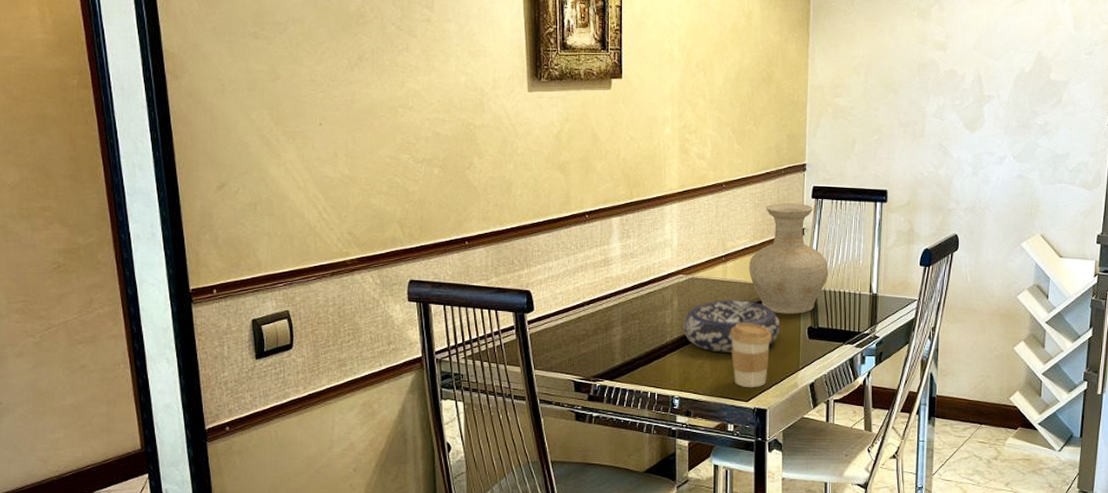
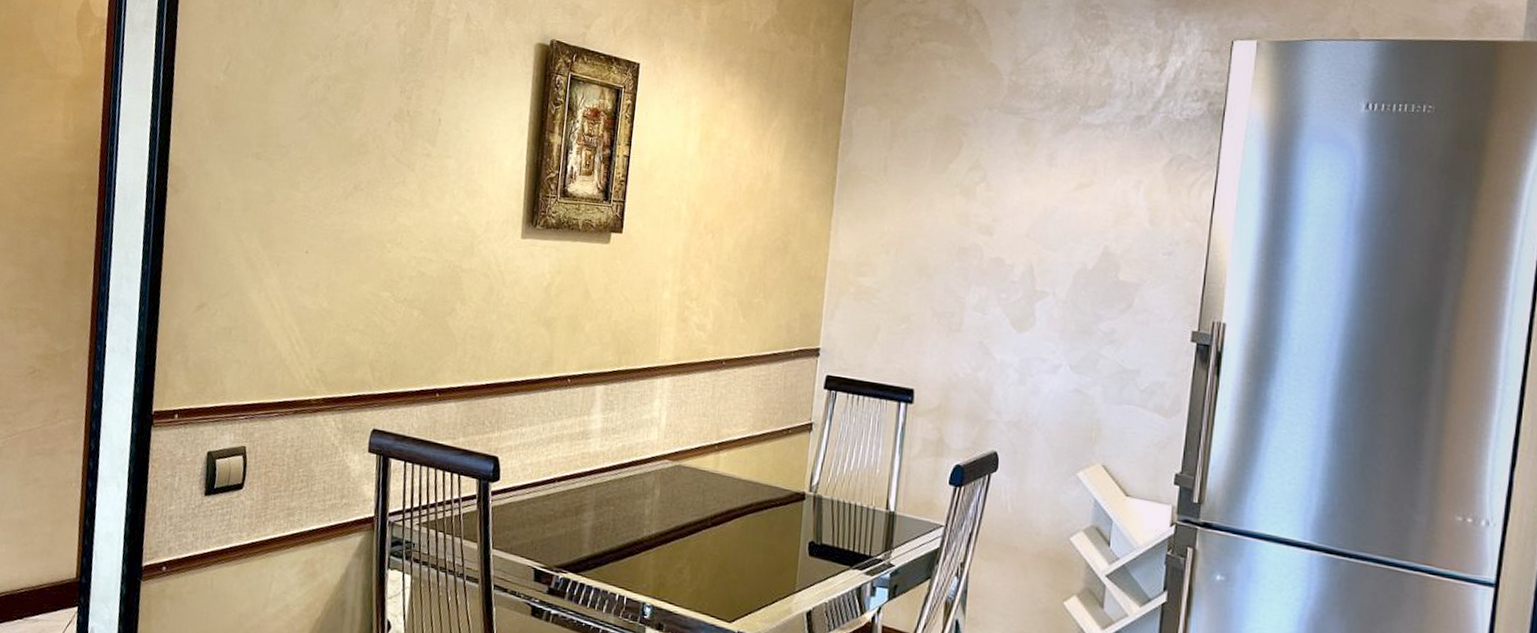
decorative bowl: present [683,300,780,353] -> none [663,495,777,560]
coffee cup: present [730,323,772,388] -> none [716,525,766,607]
vase: present [749,203,829,314] -> none [744,390,839,524]

